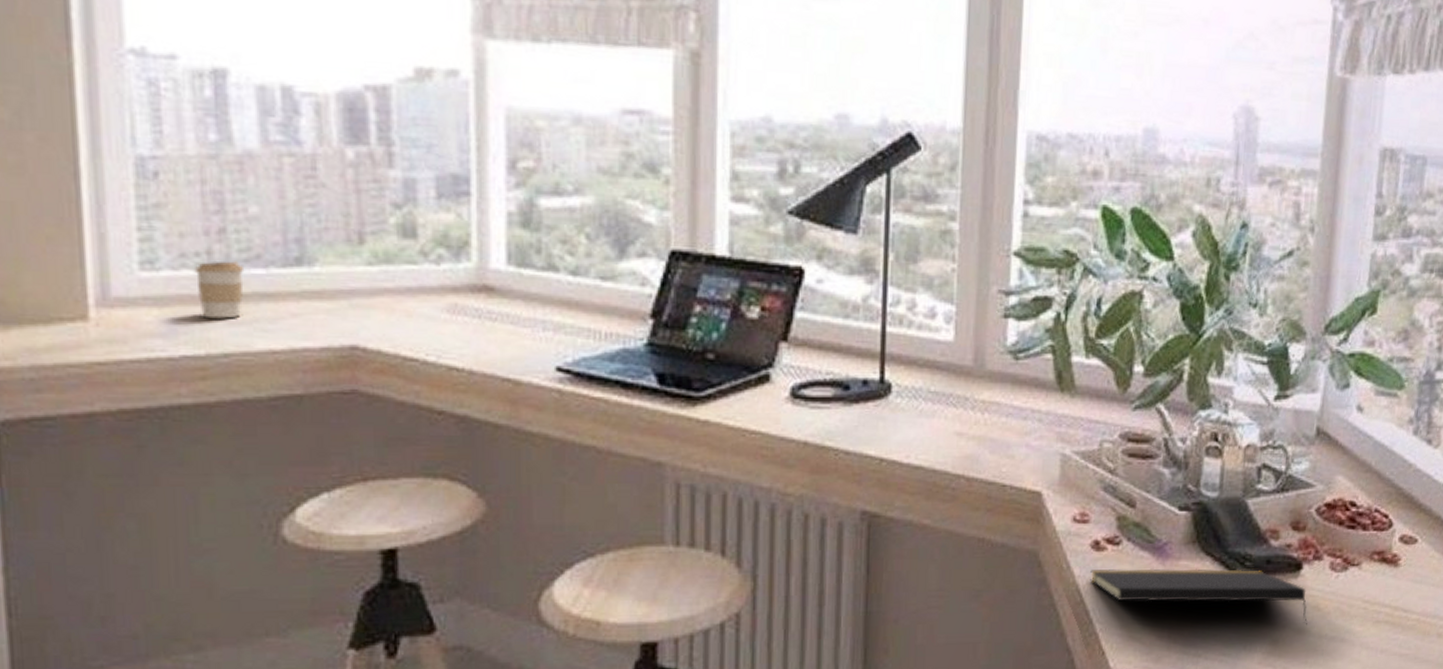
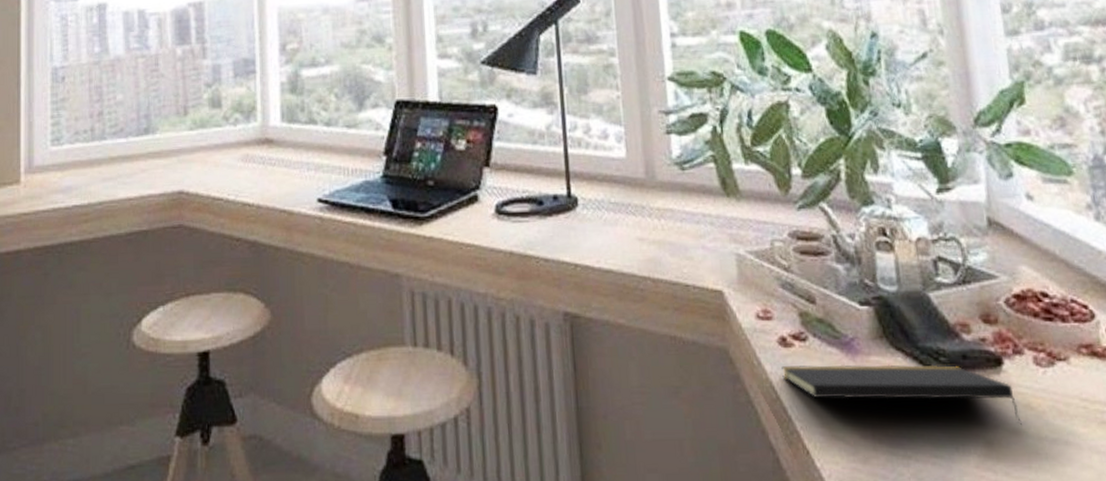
coffee cup: present [194,261,245,319] -> none [83,134,114,177]

